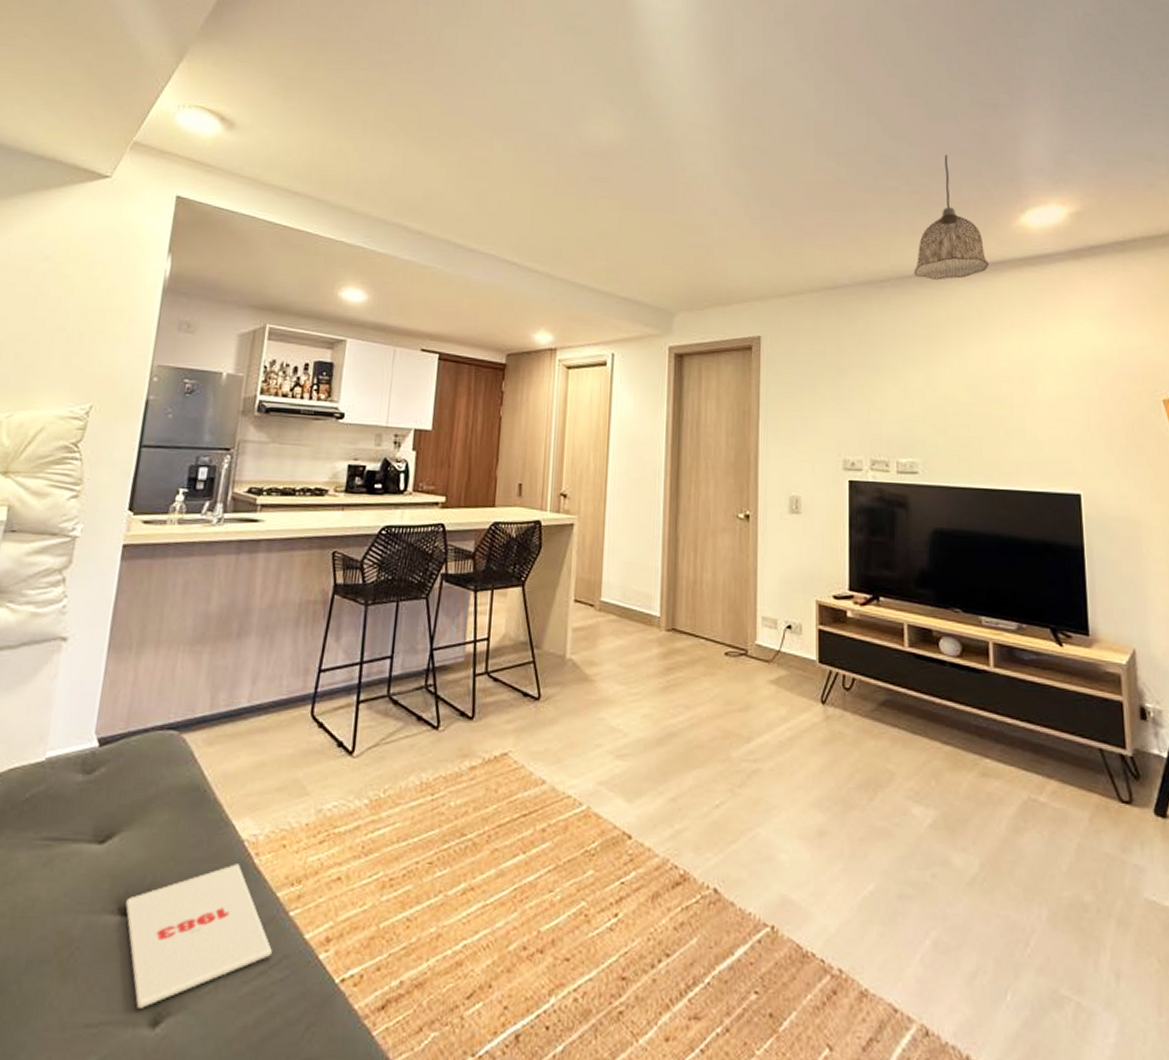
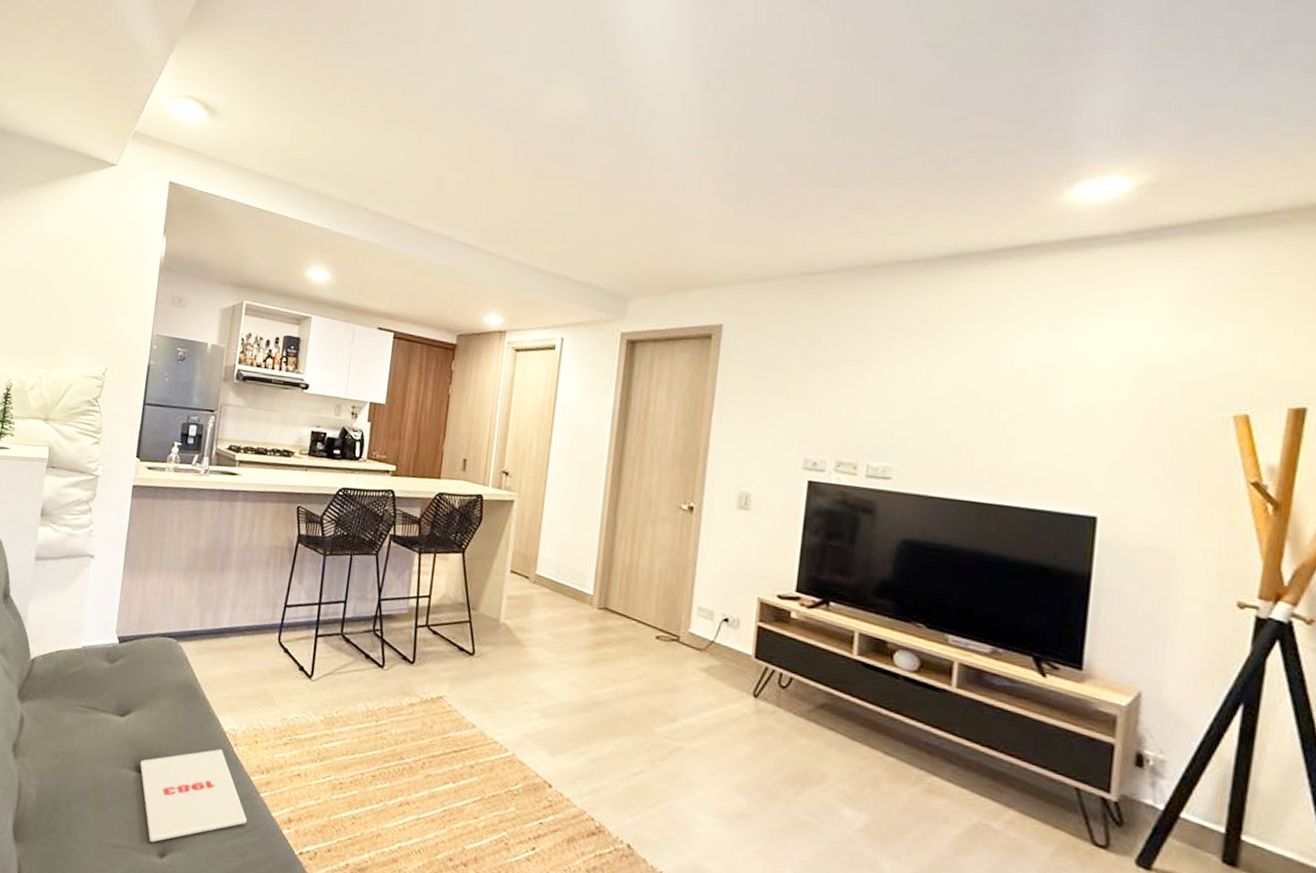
pendant lamp: present [914,154,990,280] -> none [915,116,1016,266]

